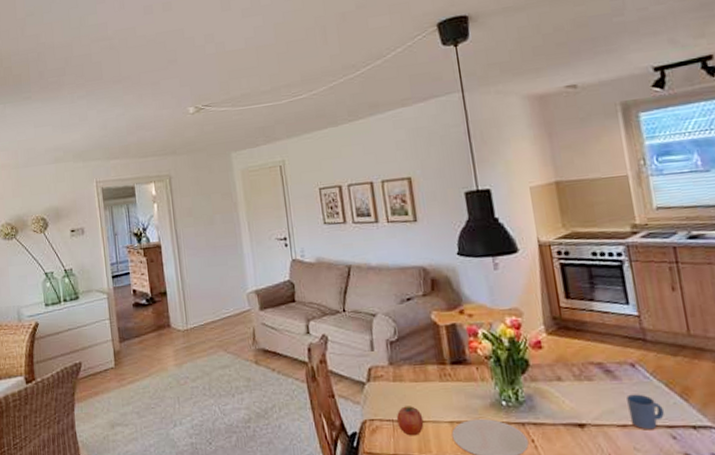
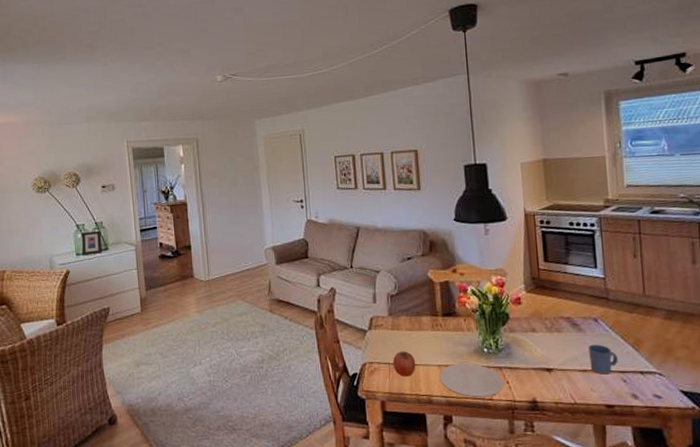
picture frame: none [50,278,73,306] -> present [81,230,103,256]

